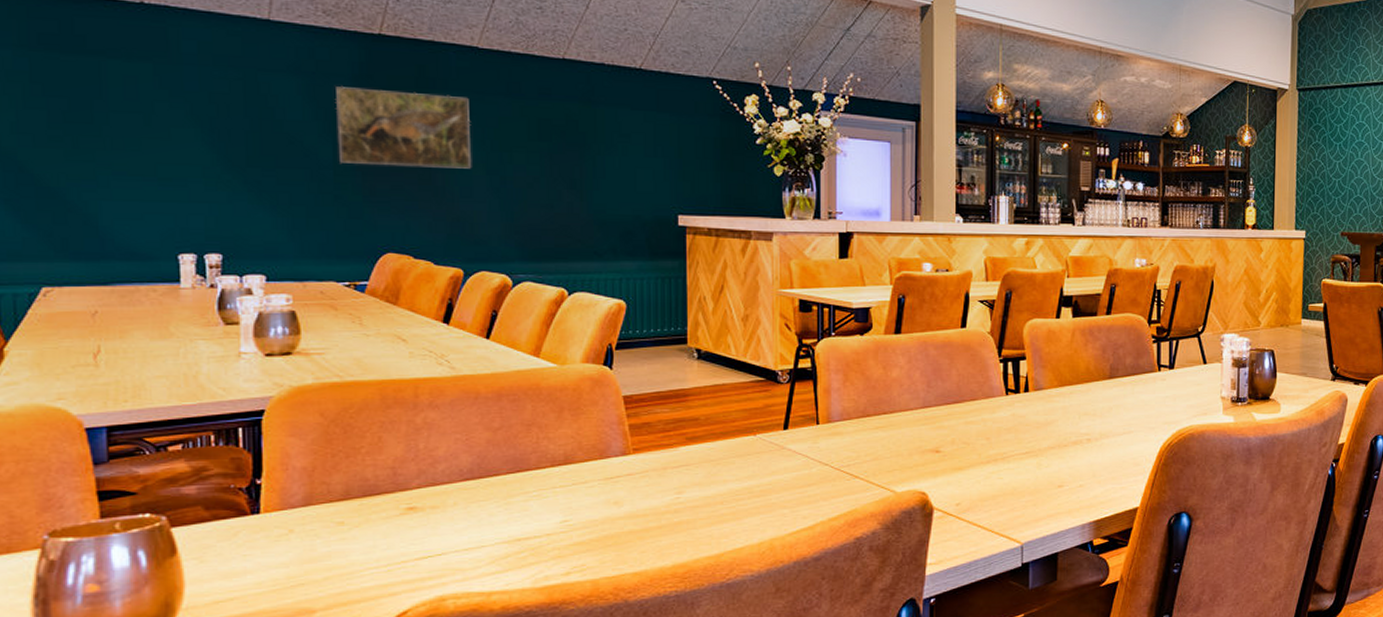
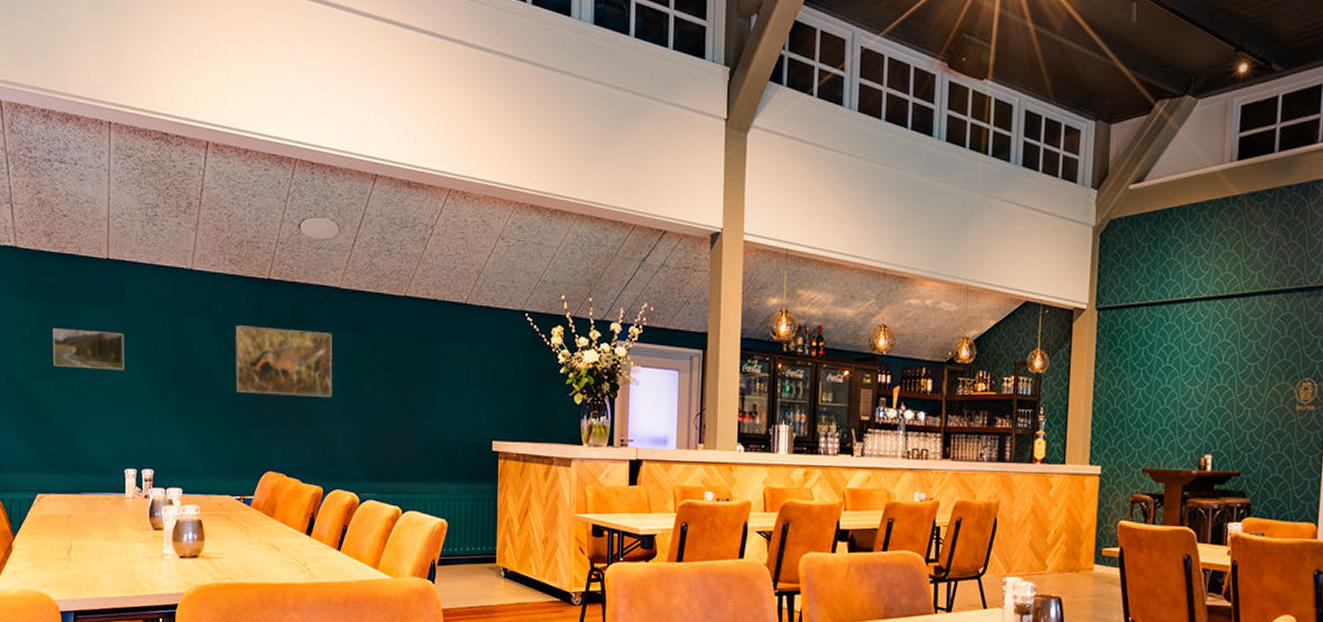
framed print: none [57,85,173,137] -> present [52,328,124,371]

